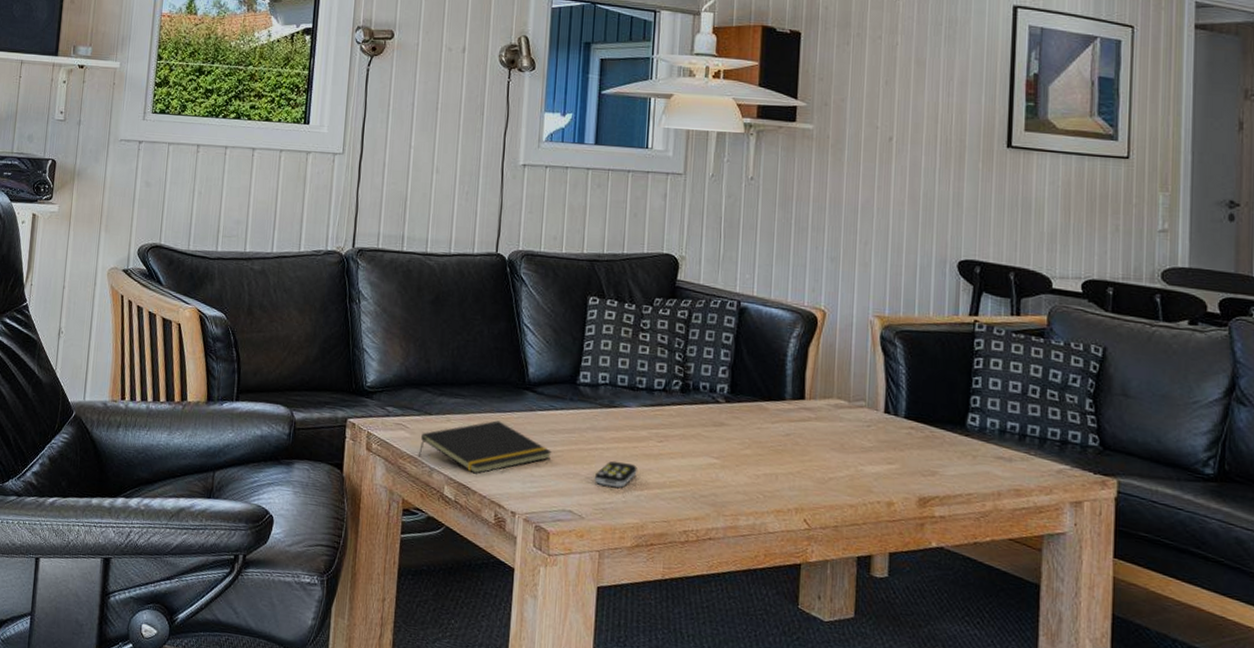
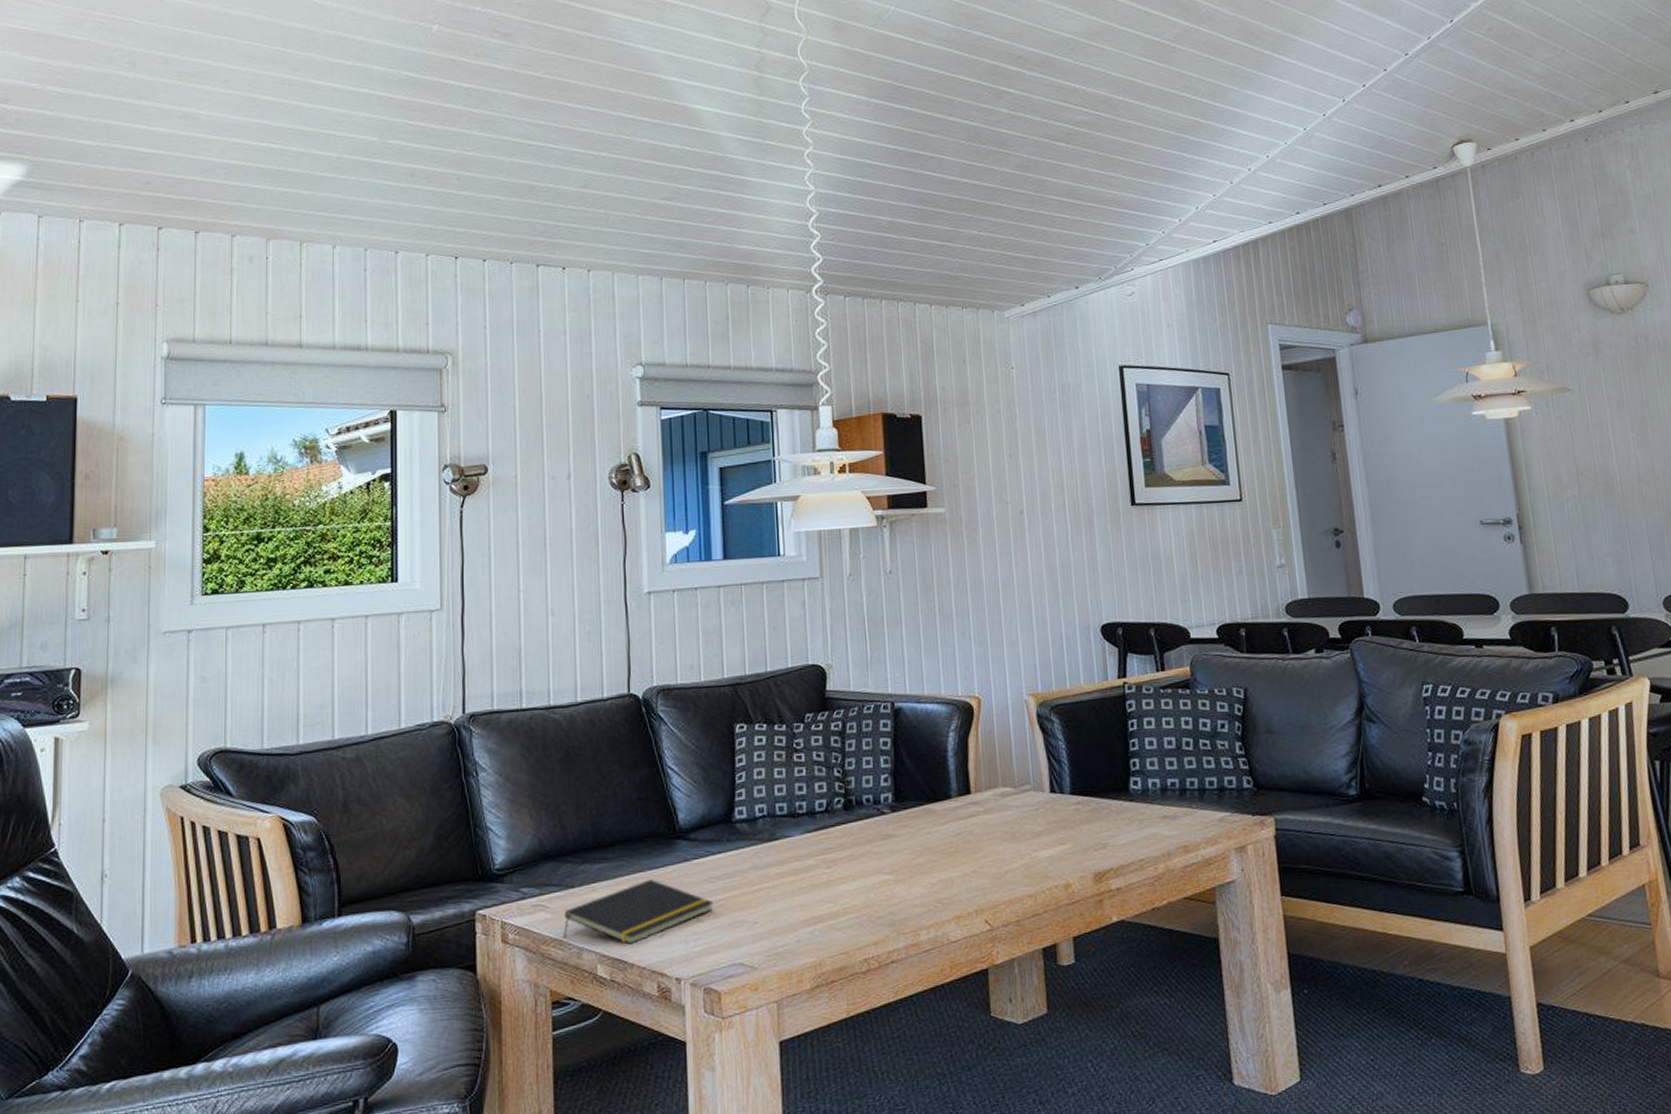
remote control: present [594,460,637,488] -> none [762,898,808,928]

